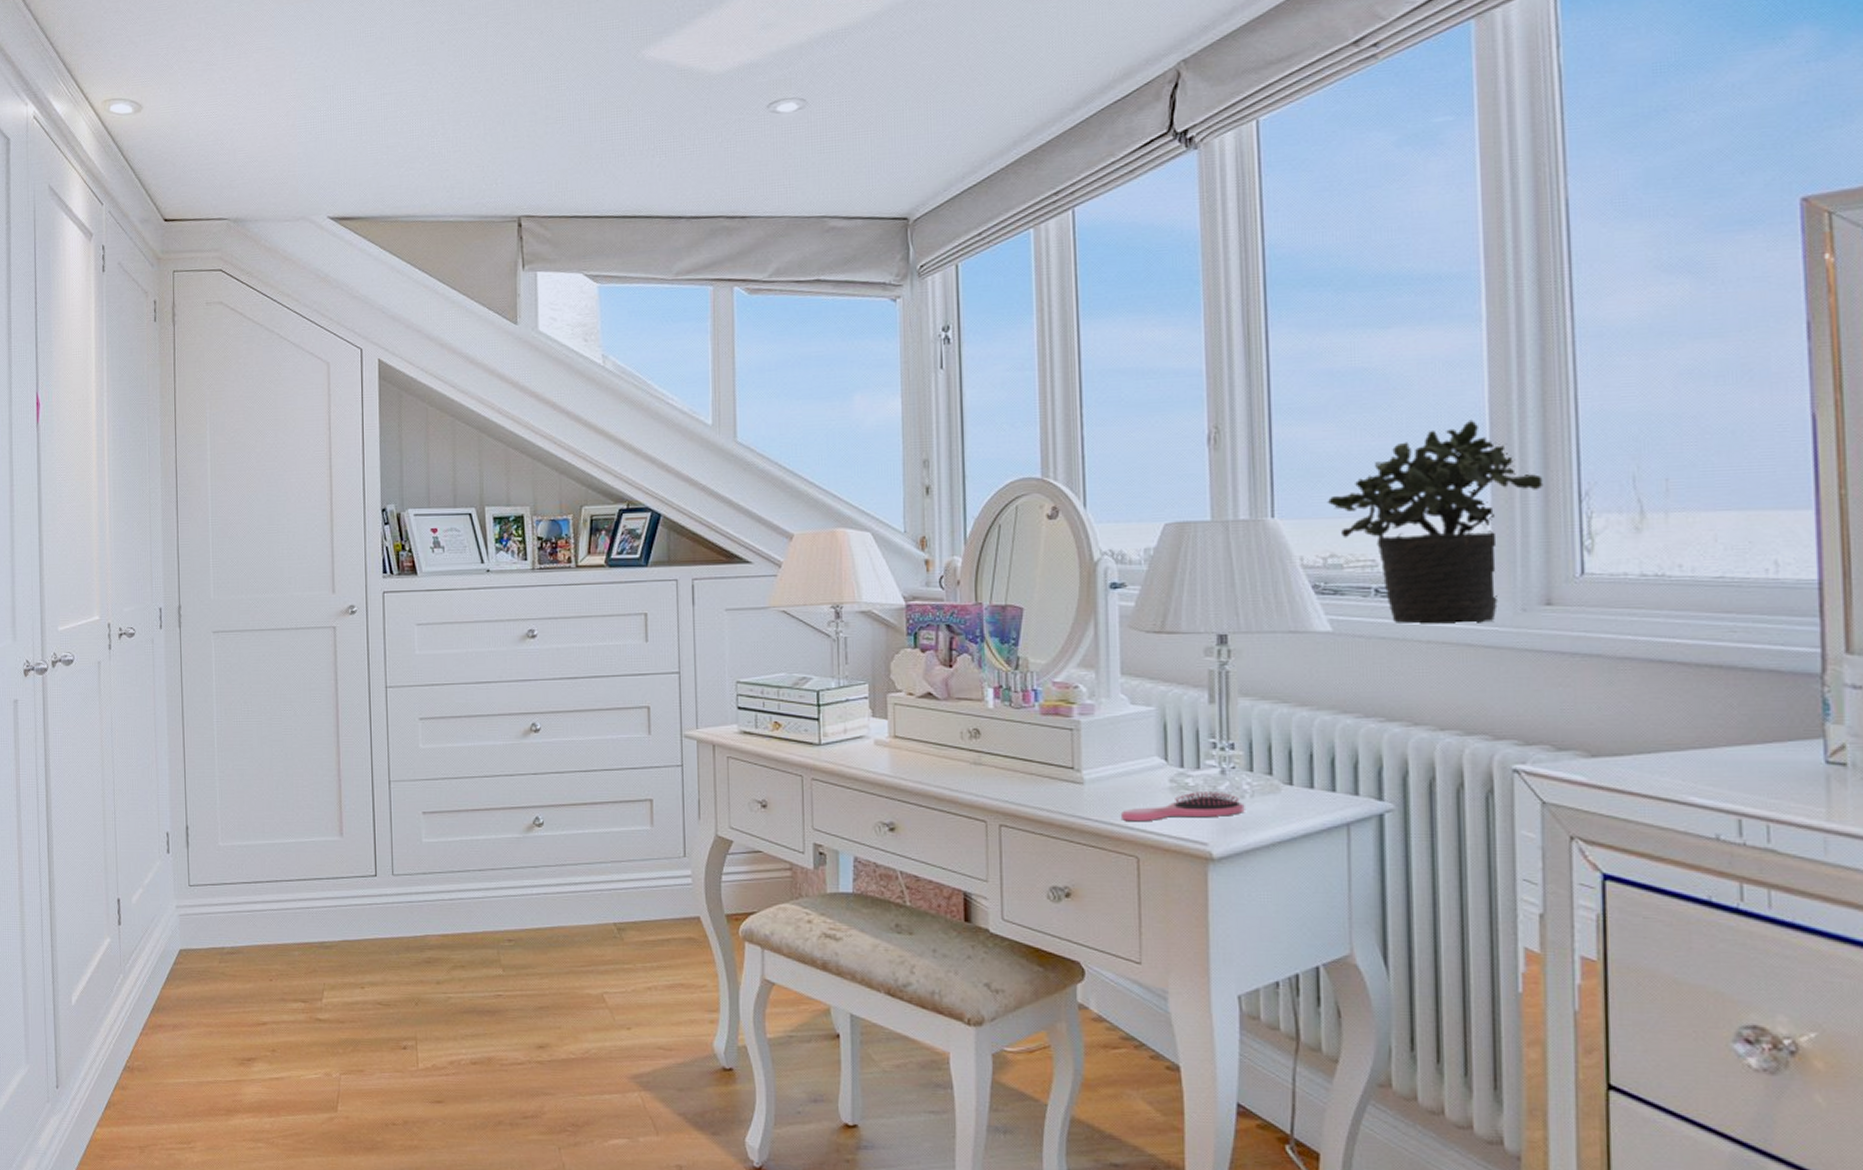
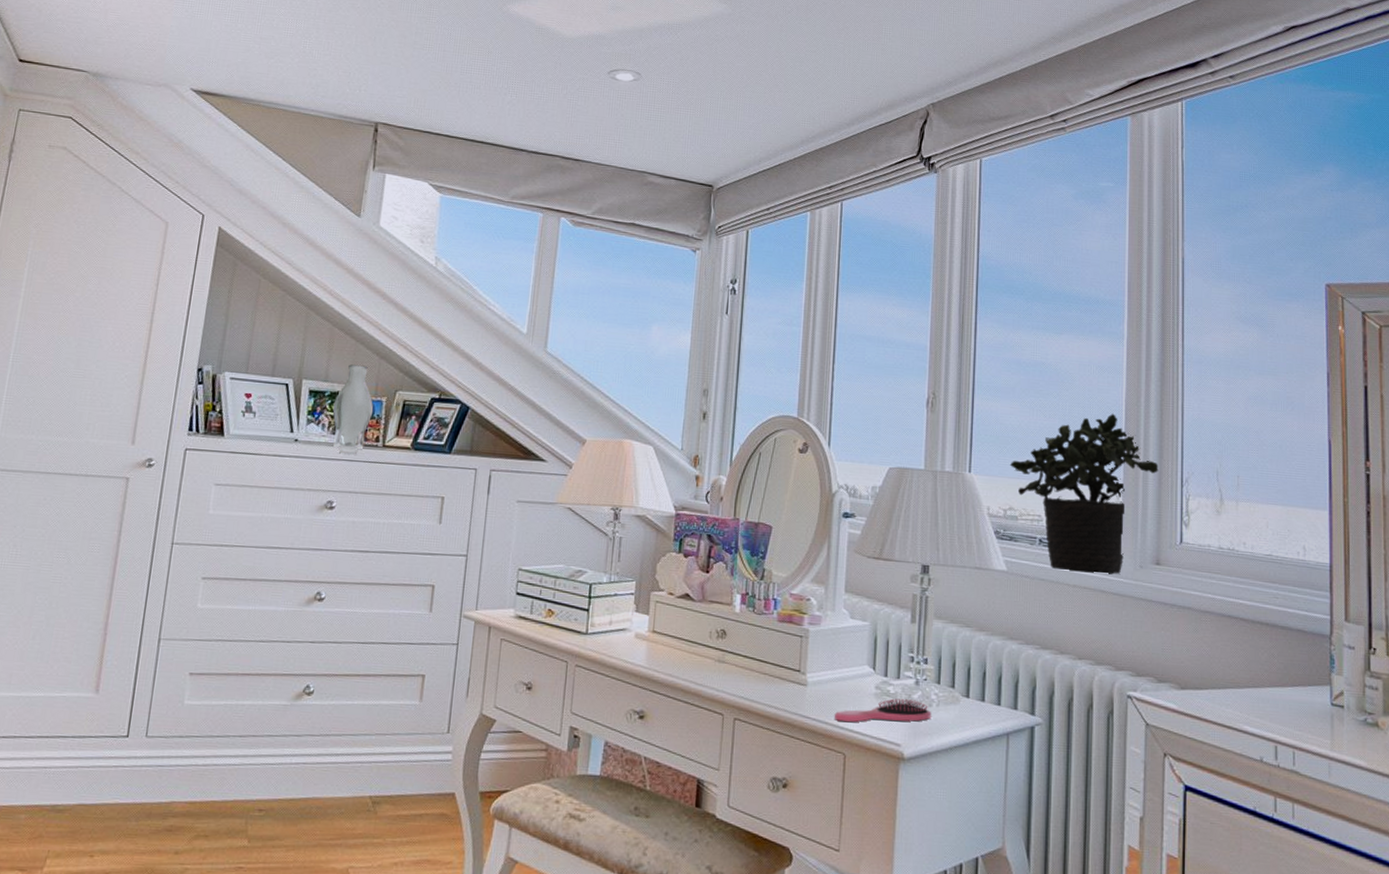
vase: none [519,484,560,580] -> present [332,364,373,455]

